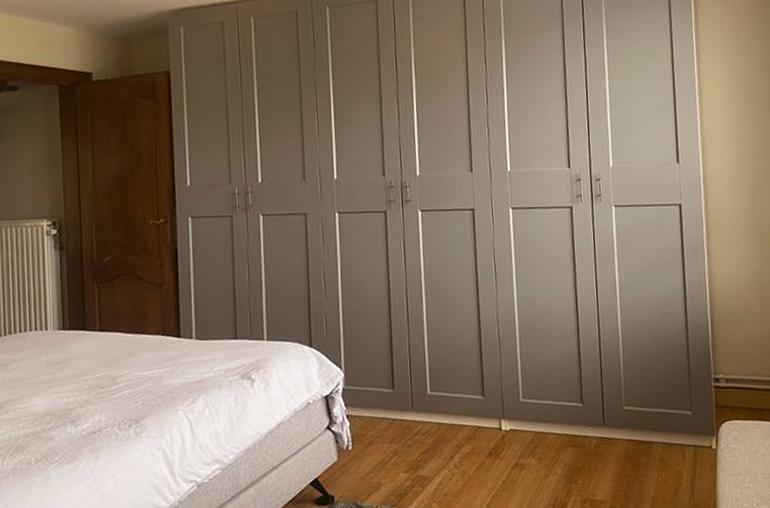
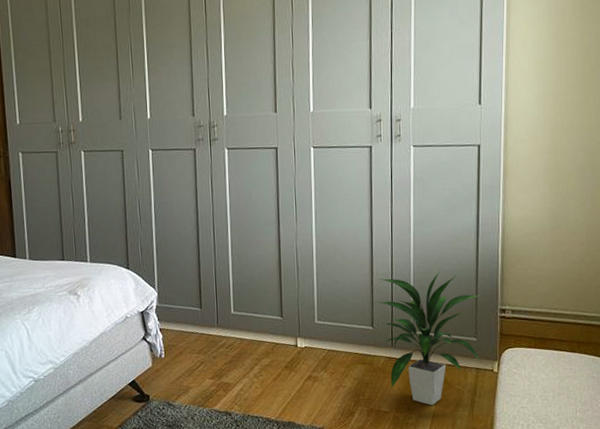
indoor plant: none [584,338,700,491] -> present [375,271,482,405]

